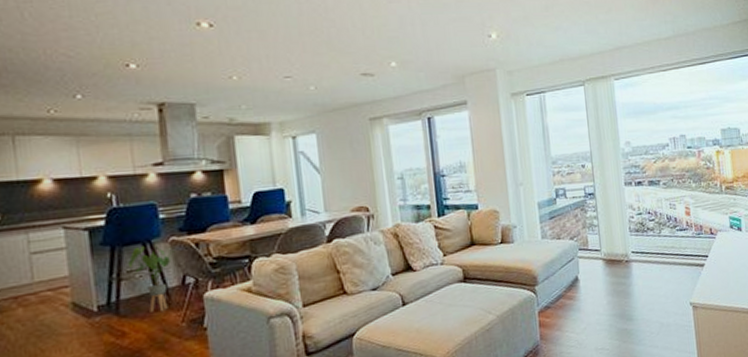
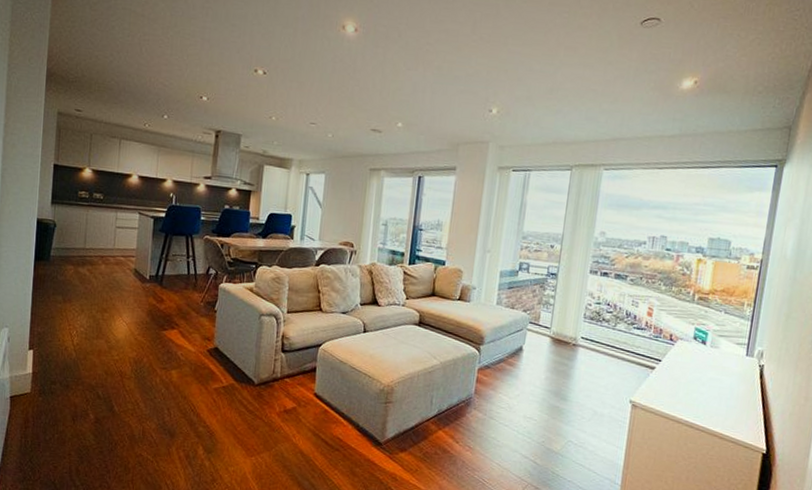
house plant: present [127,244,175,312] -> none [174,238,206,291]

